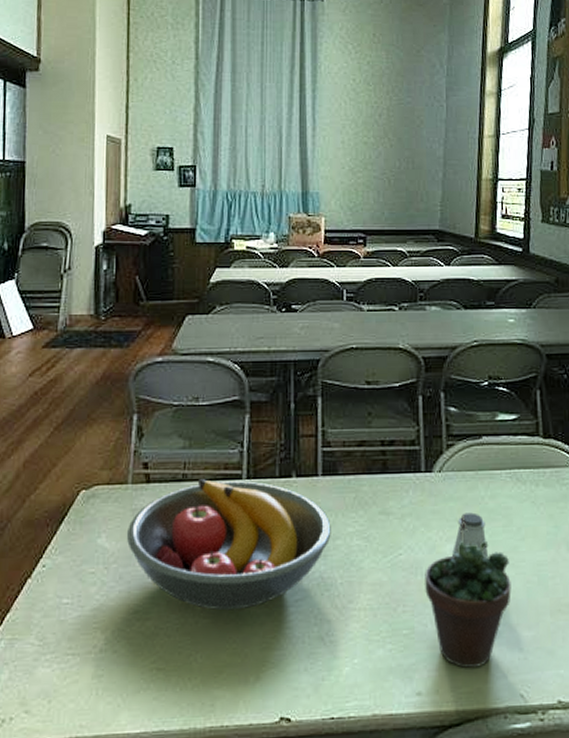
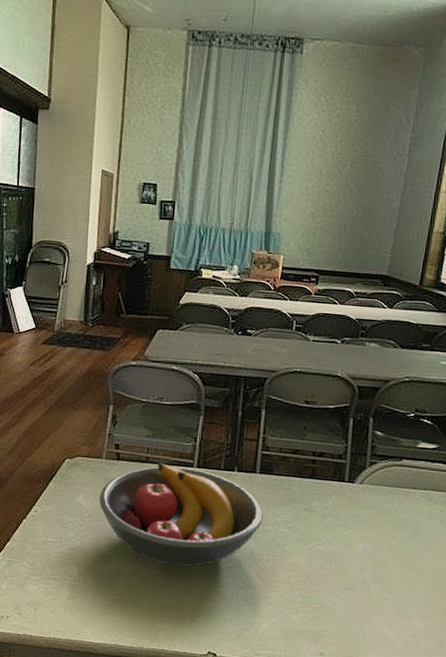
succulent plant: present [425,514,511,668] -> none [336,521,413,643]
saltshaker: present [451,512,488,558] -> none [363,520,396,559]

